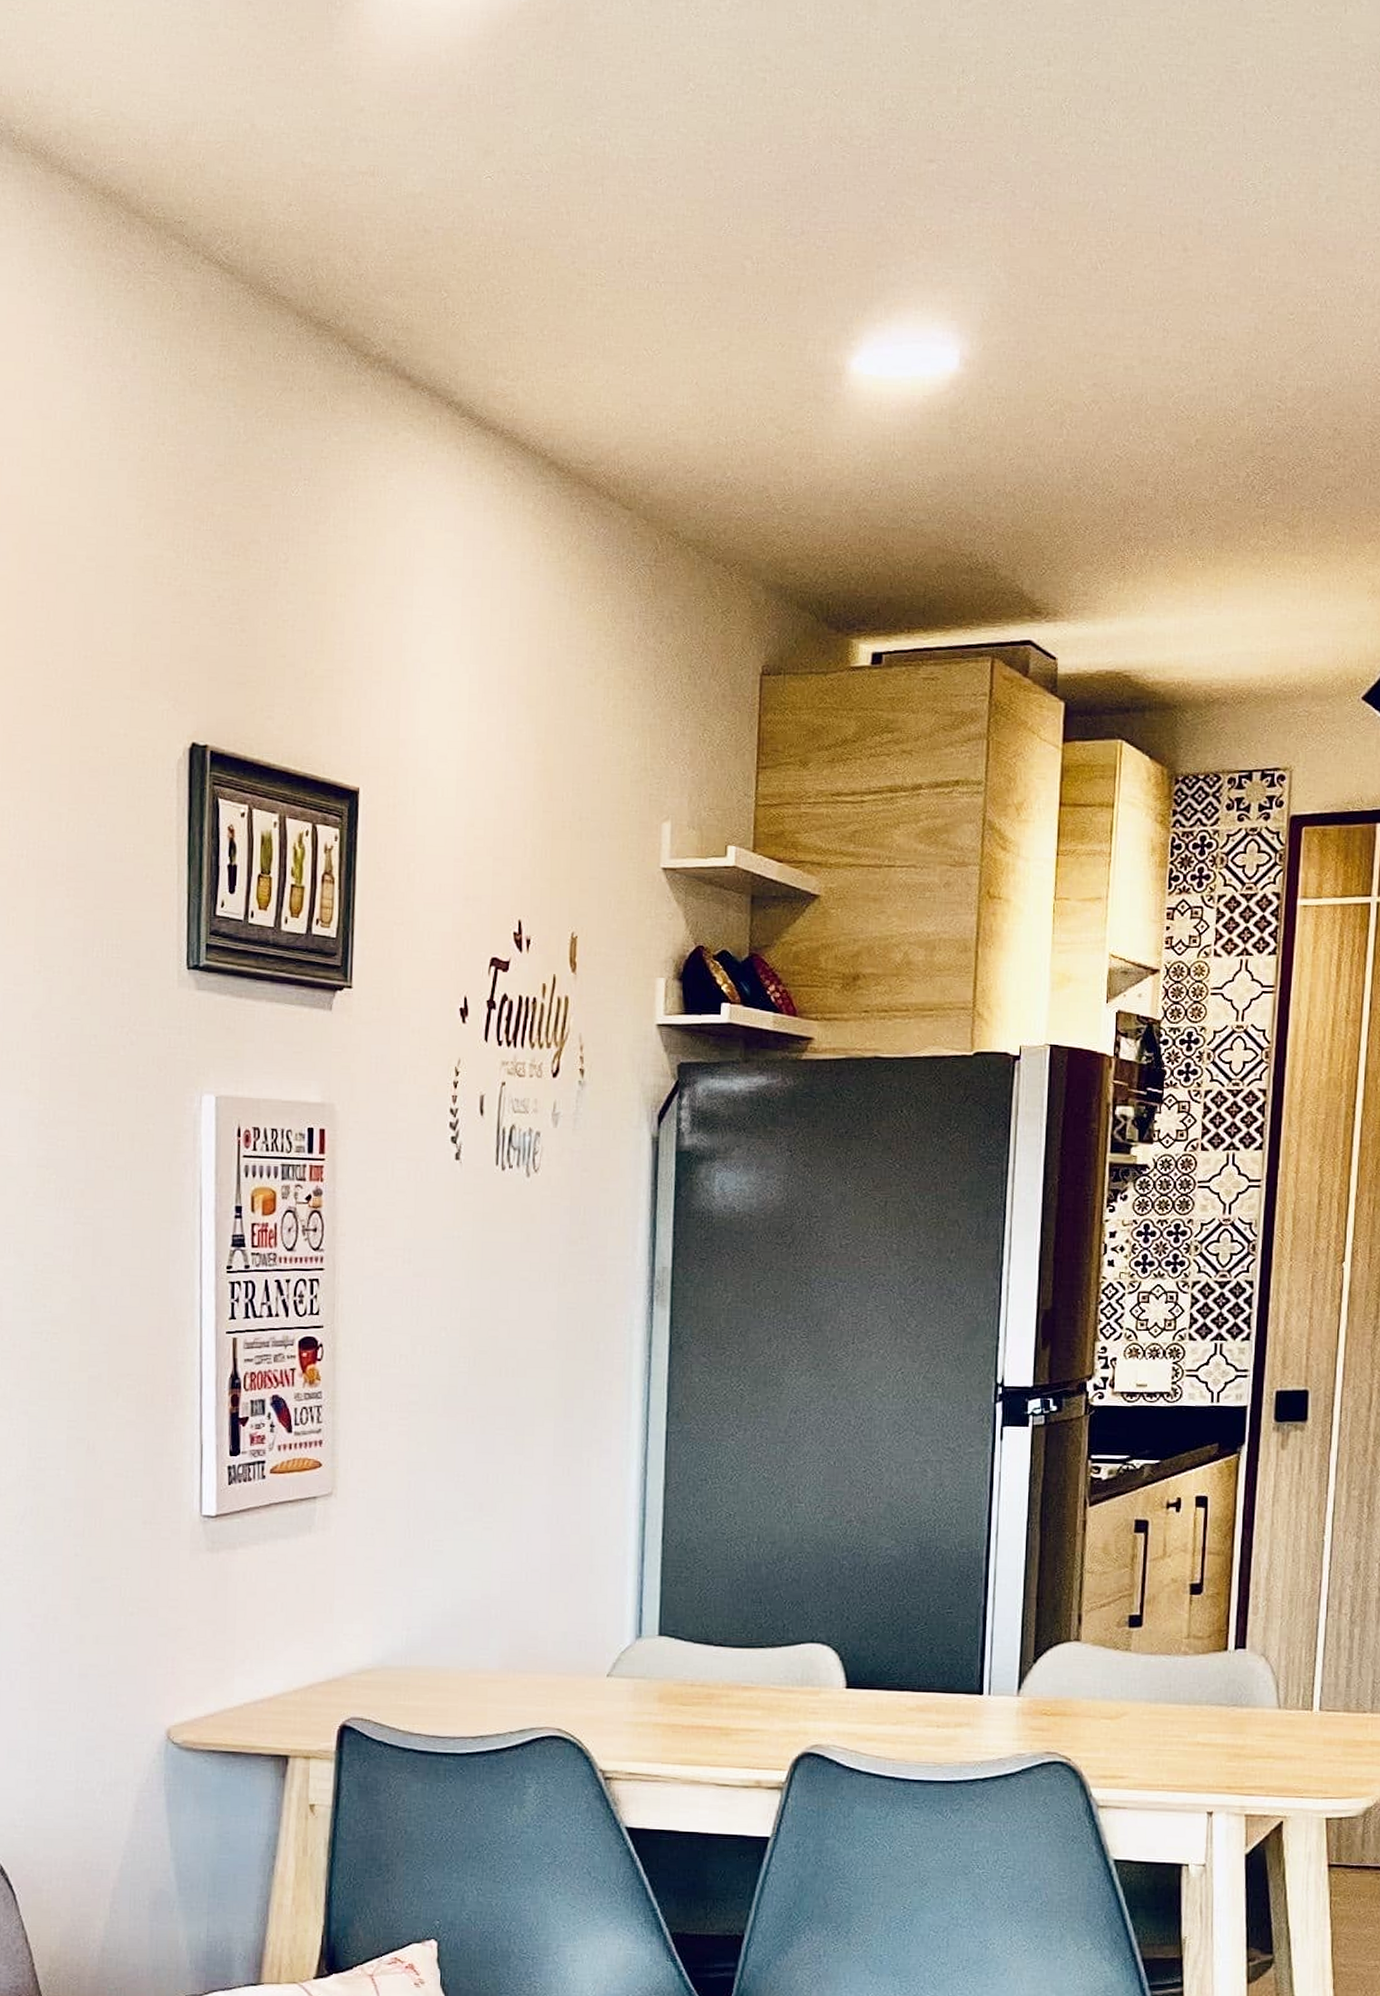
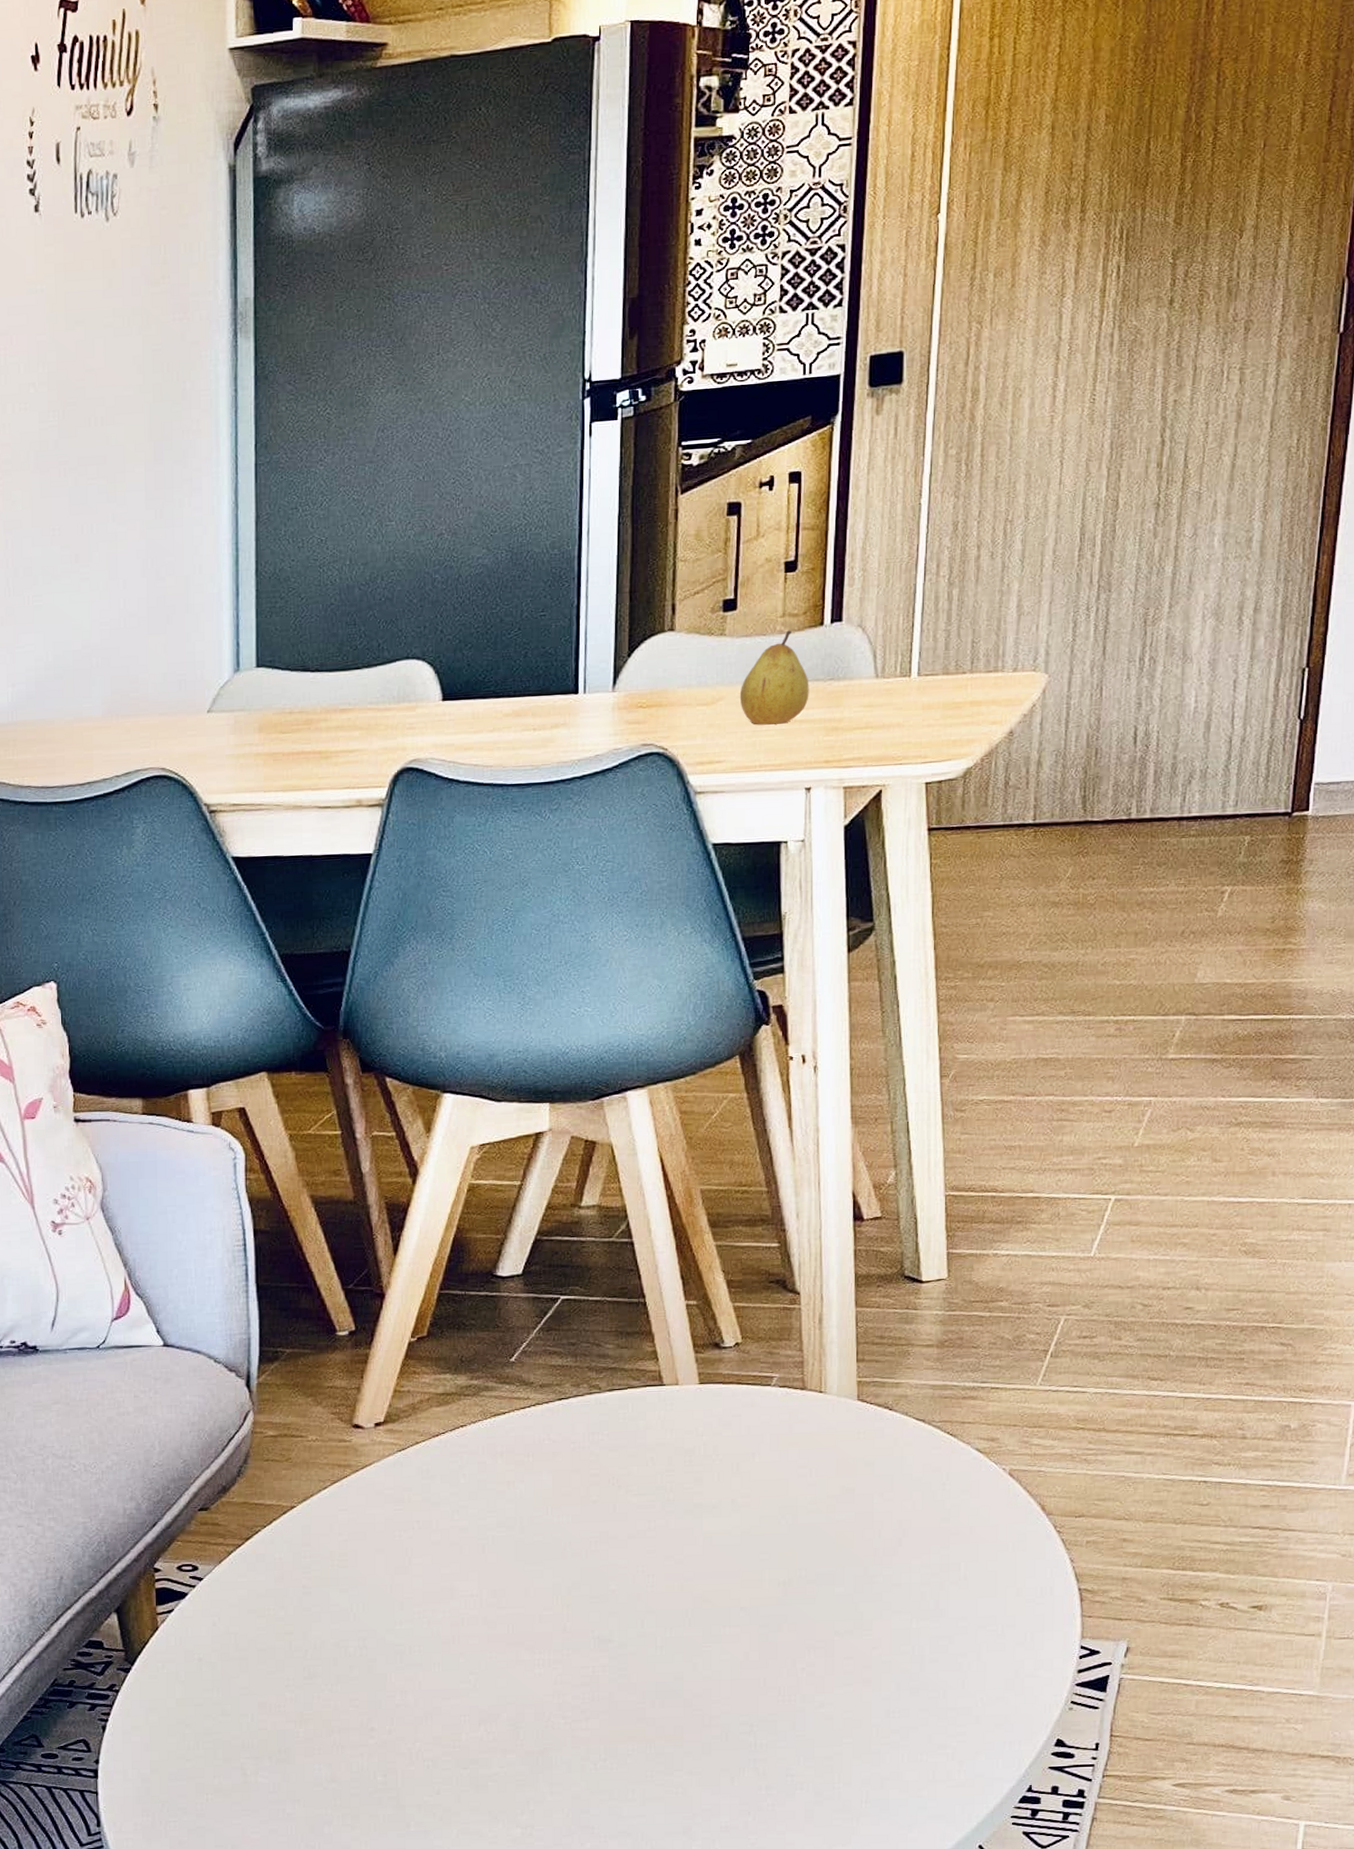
fruit: none [1143,1652,1213,1745] -> present [739,630,809,725]

